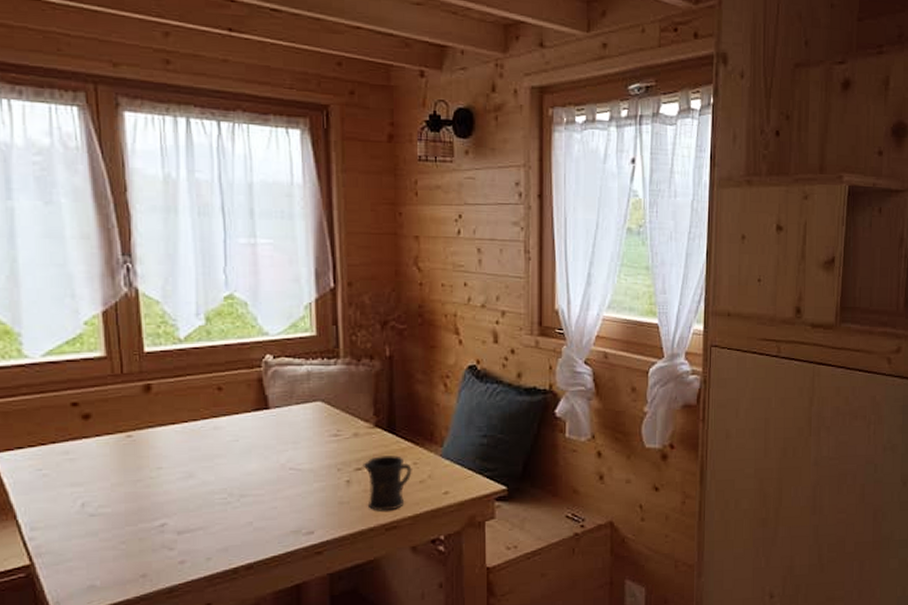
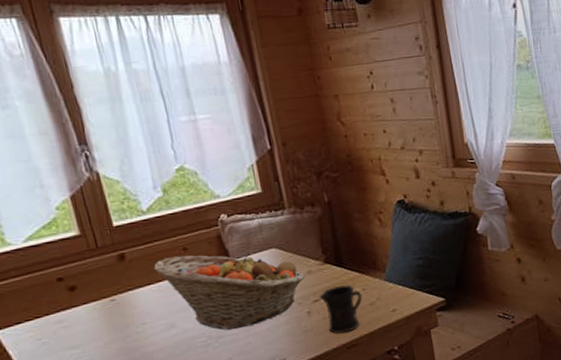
fruit basket: none [181,396,350,489] -> present [153,252,305,330]

